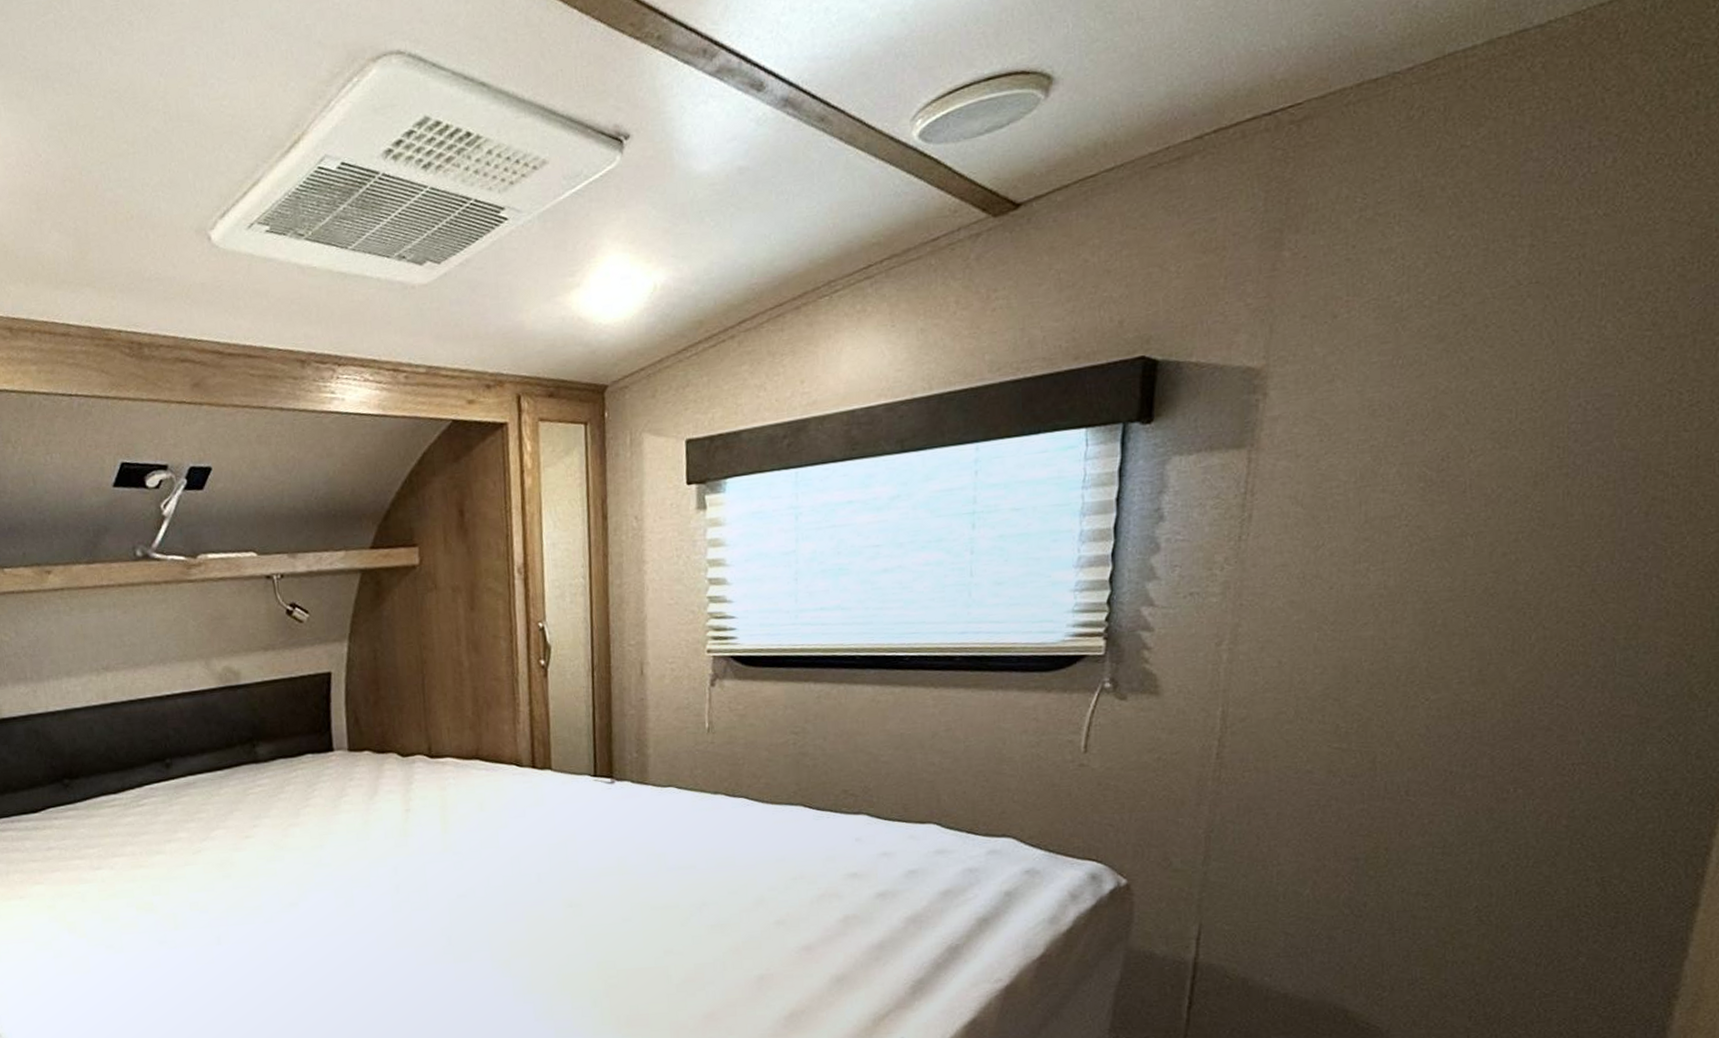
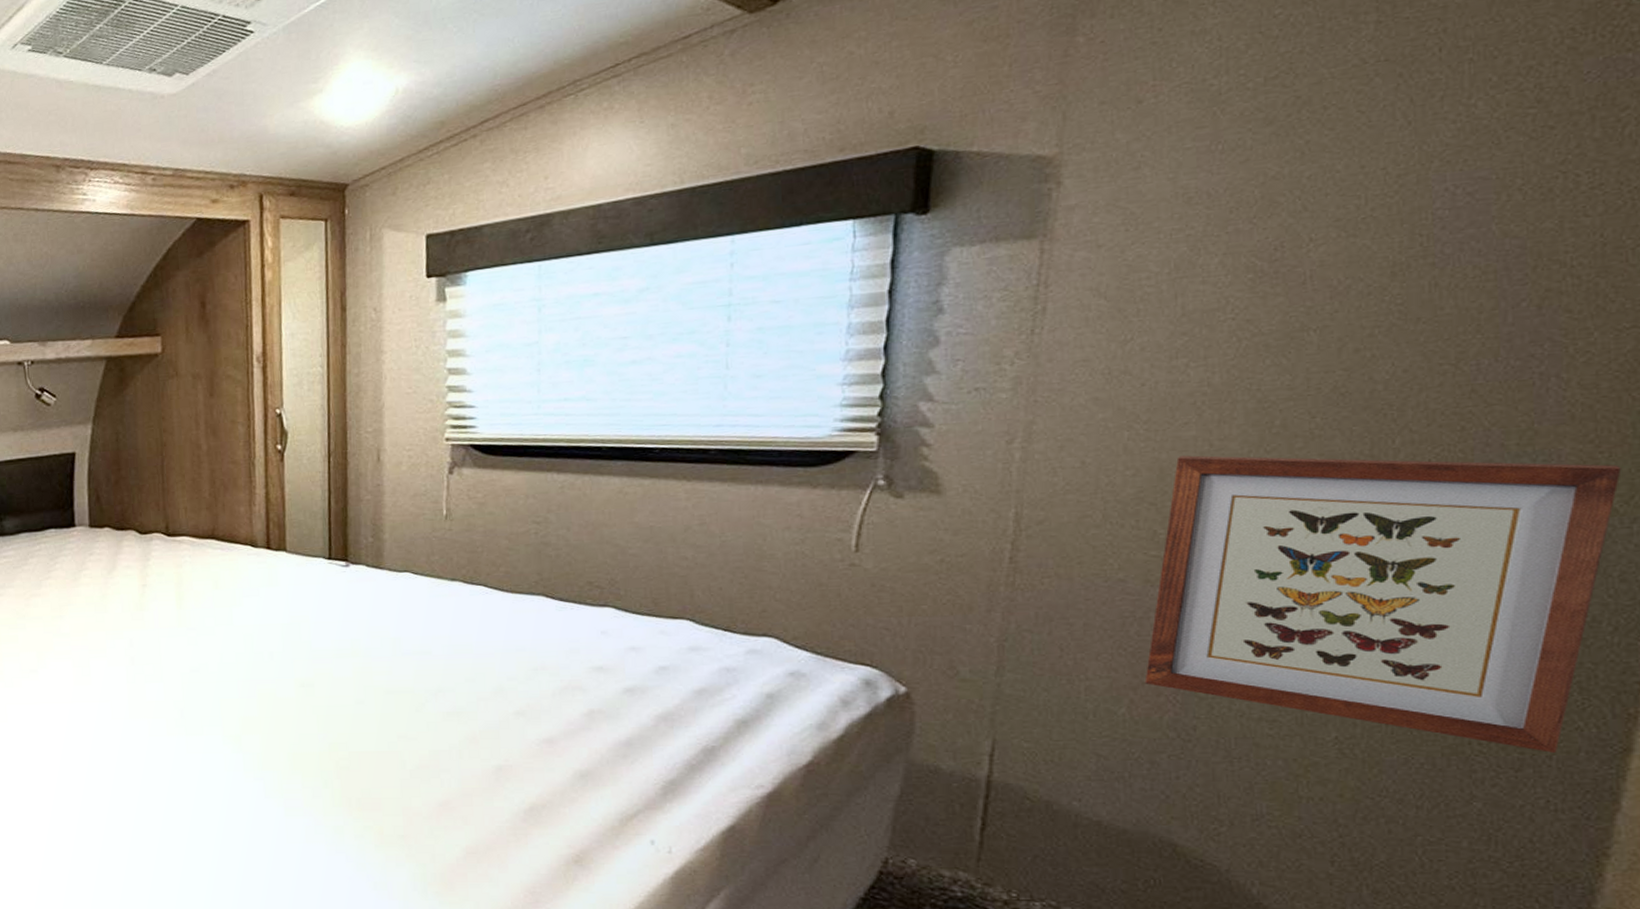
wall art: none [1326,653,1702,912] -> present [1144,455,1622,754]

